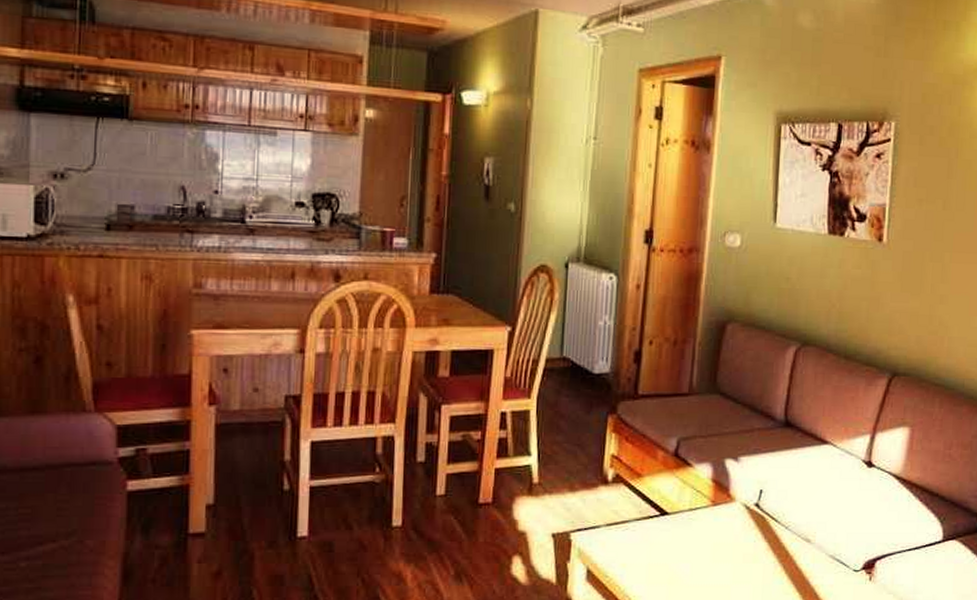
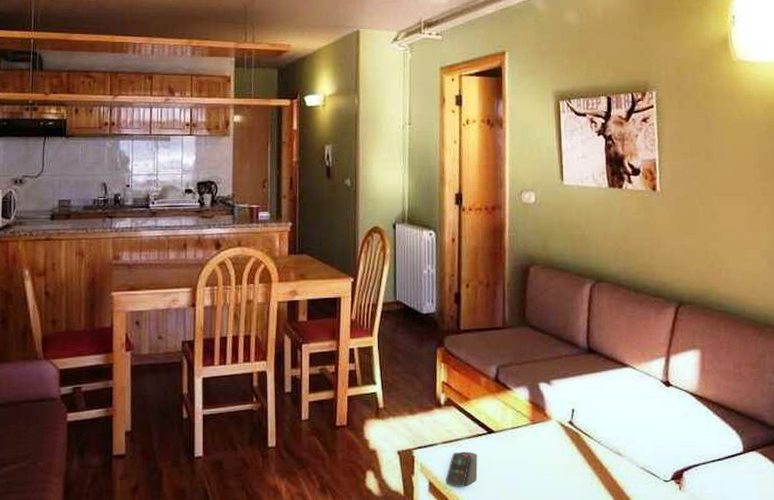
remote control: none [607,537,639,576] -> present [446,453,472,487]

